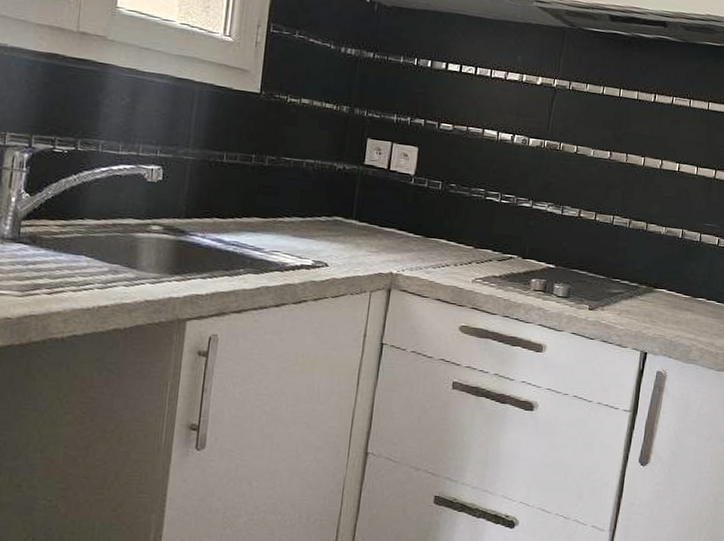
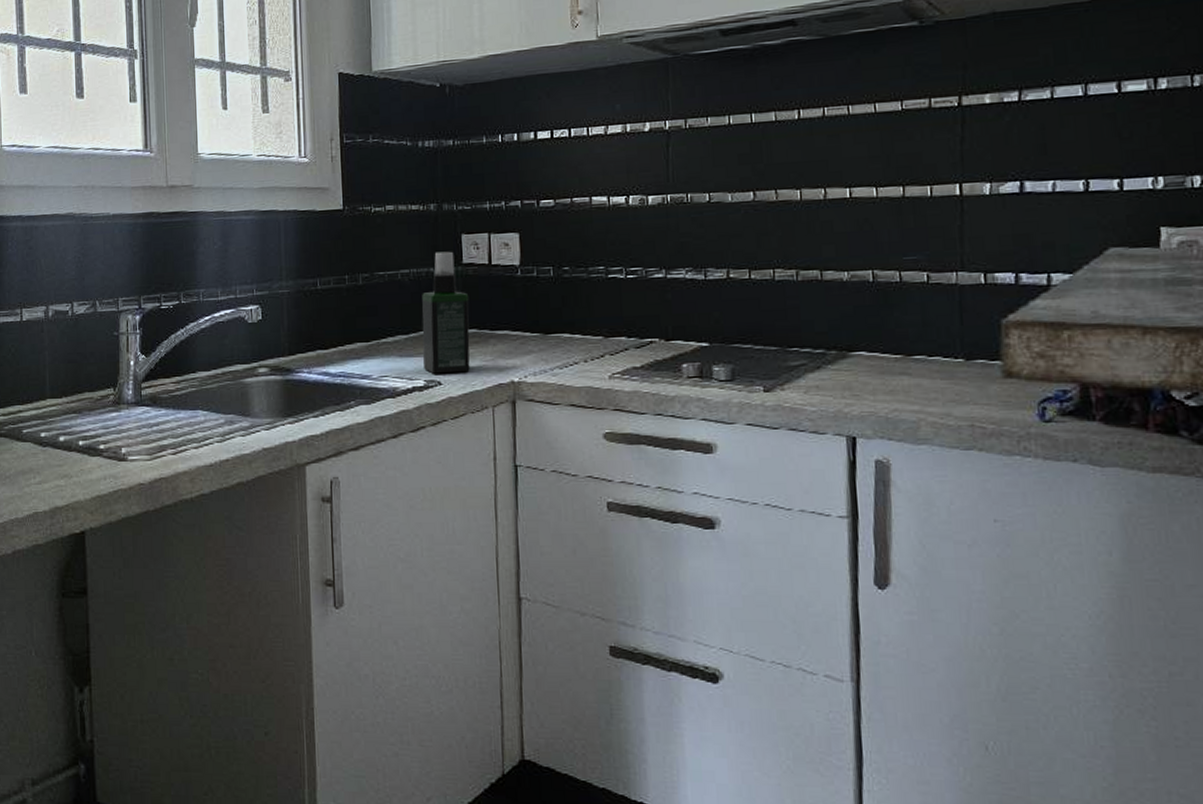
spray bottle: none [313,149,365,260] -> present [422,251,470,374]

